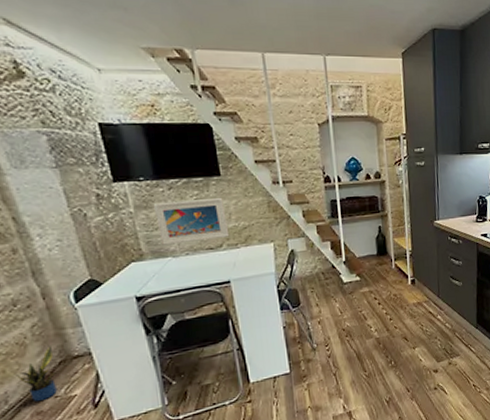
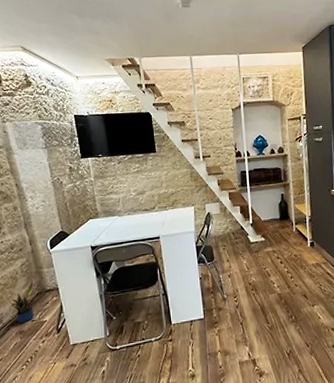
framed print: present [153,198,230,245] -> none [107,170,161,207]

